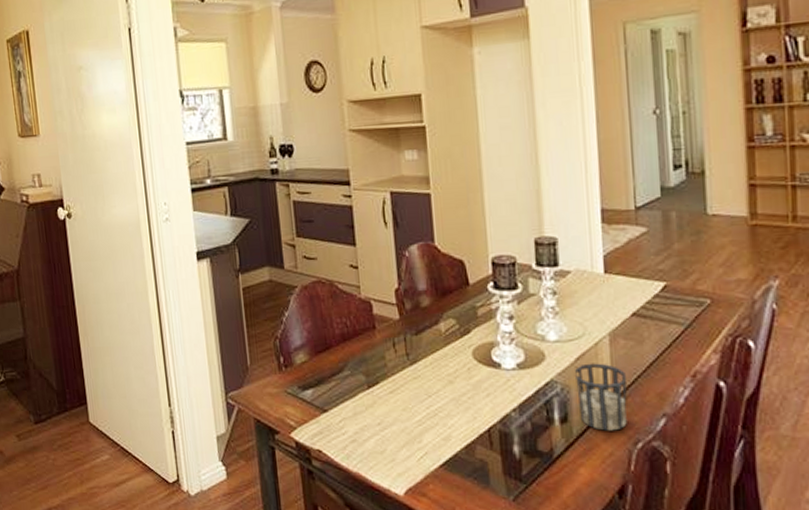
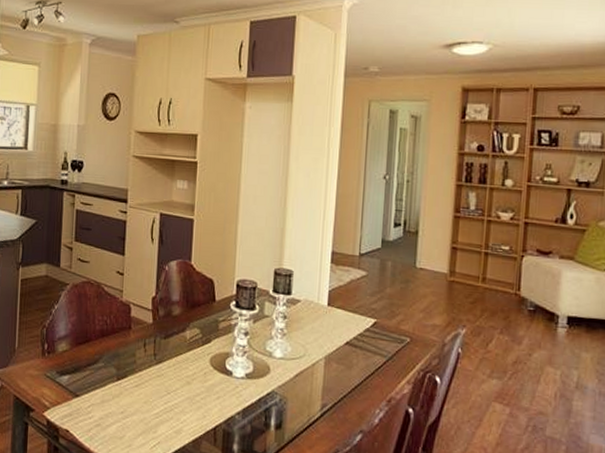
cup: present [575,363,627,431] -> none [292,380,334,441]

